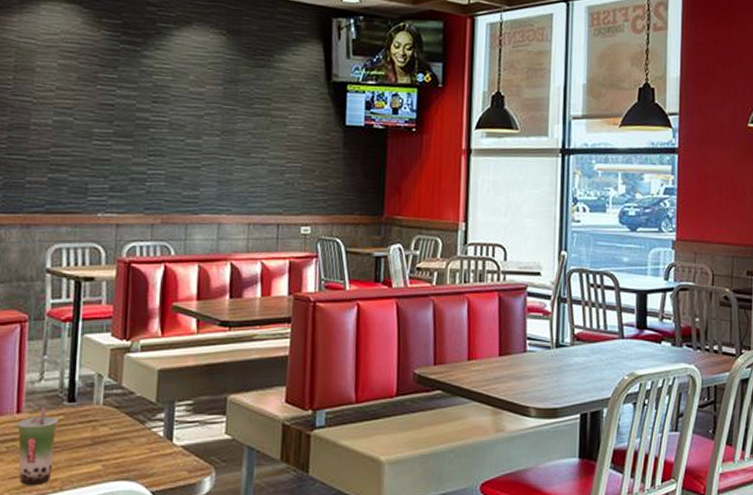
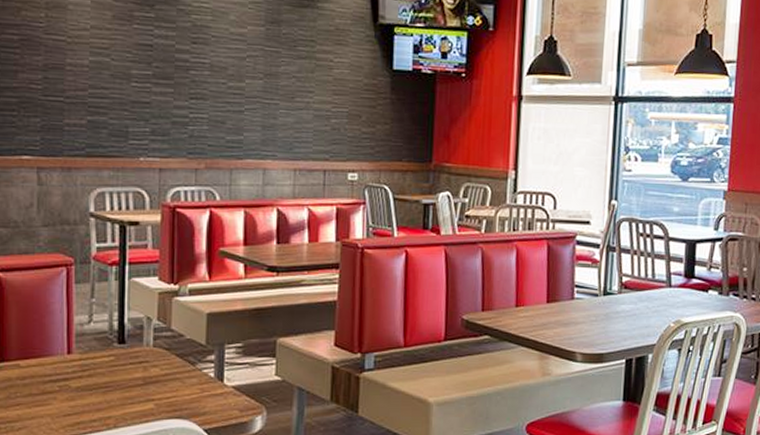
beverage cup: present [16,405,58,485] -> none [68,346,109,422]

